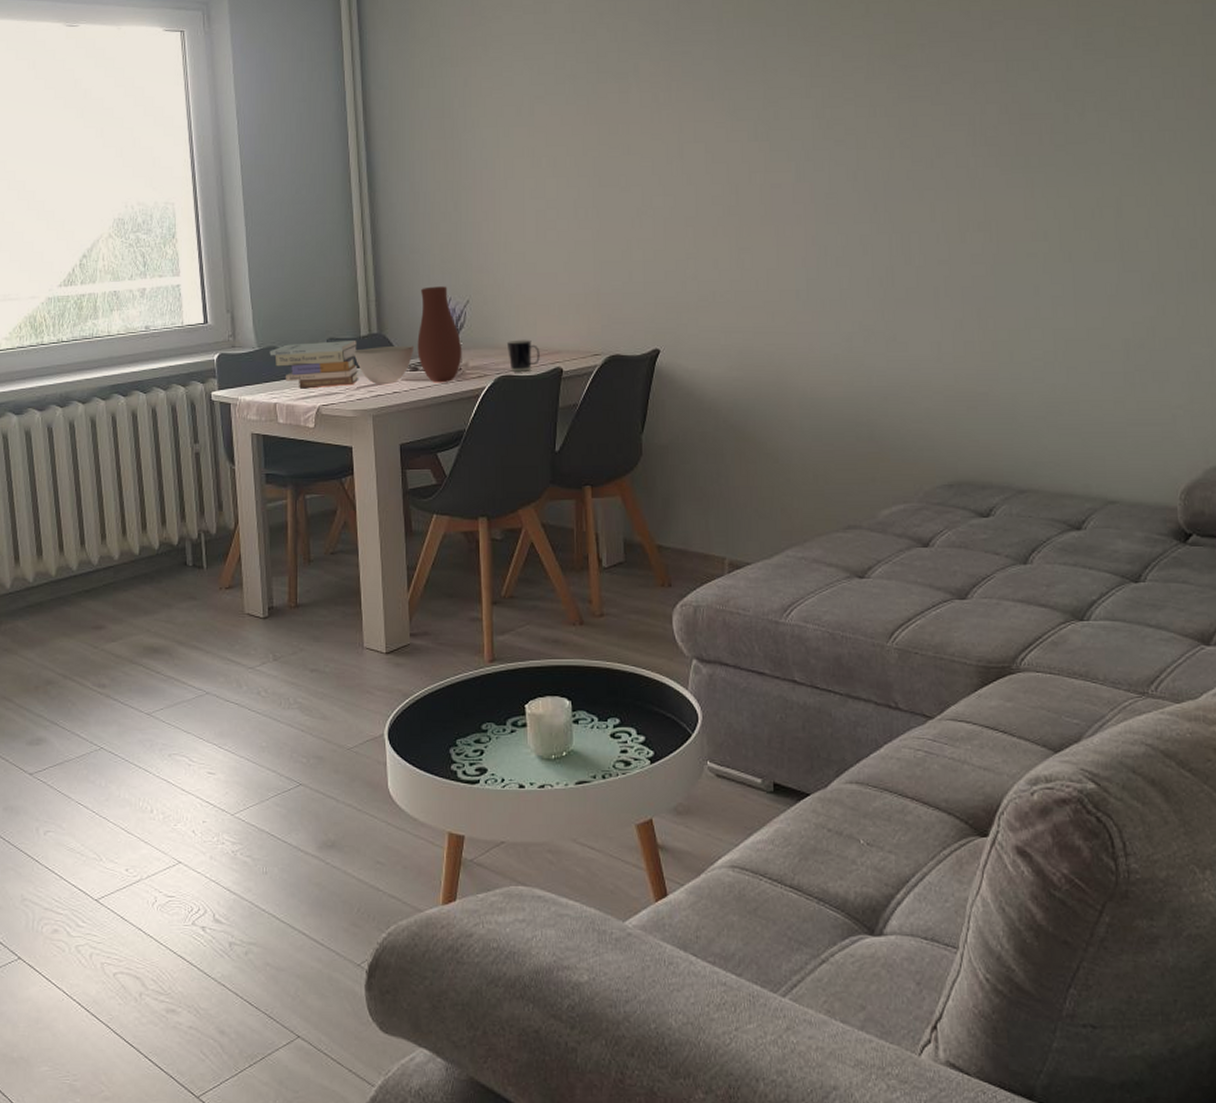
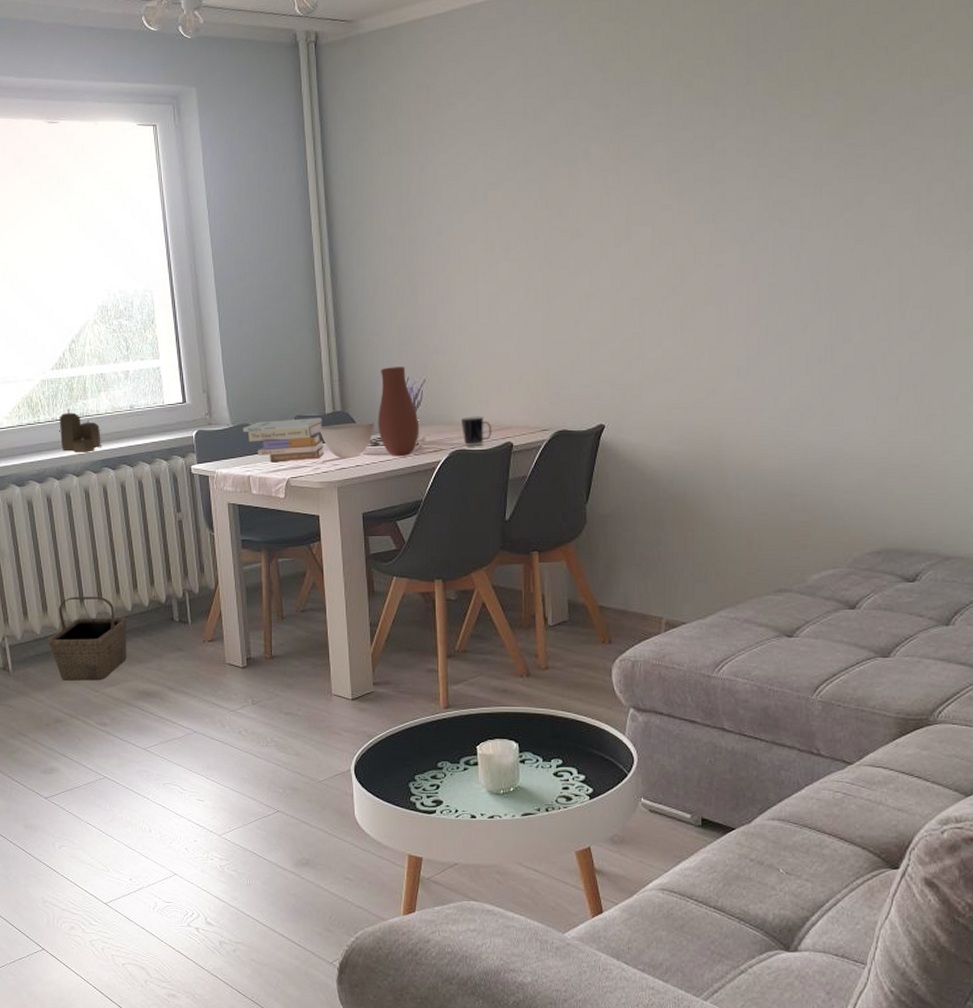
basket: none [41,538,134,635] -> present [48,596,128,681]
candle: none [65,329,112,377] -> present [59,409,101,453]

